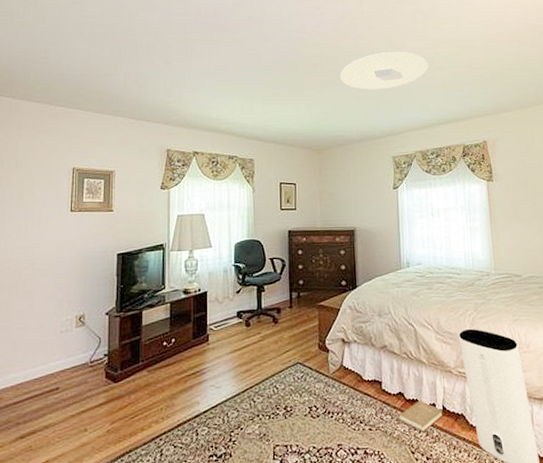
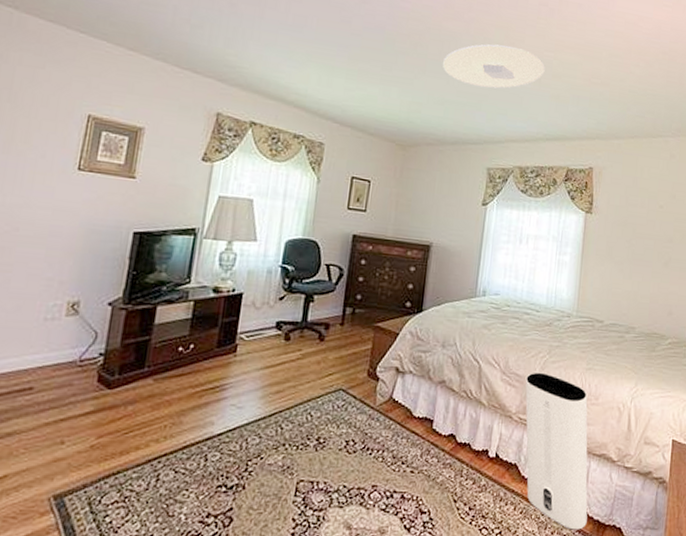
book: present [398,400,443,433] -> none [445,444,495,481]

